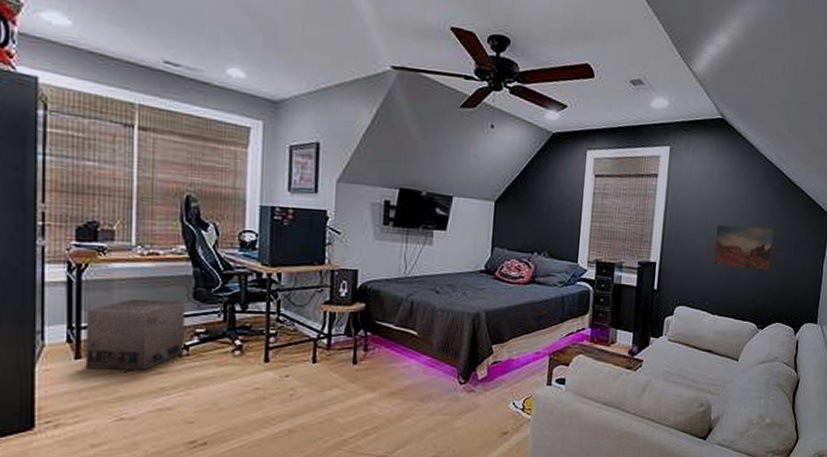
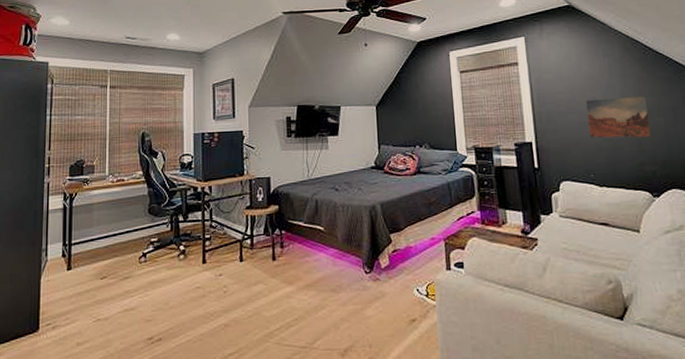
cardboard box: present [85,298,185,370] -> none [74,217,143,278]

